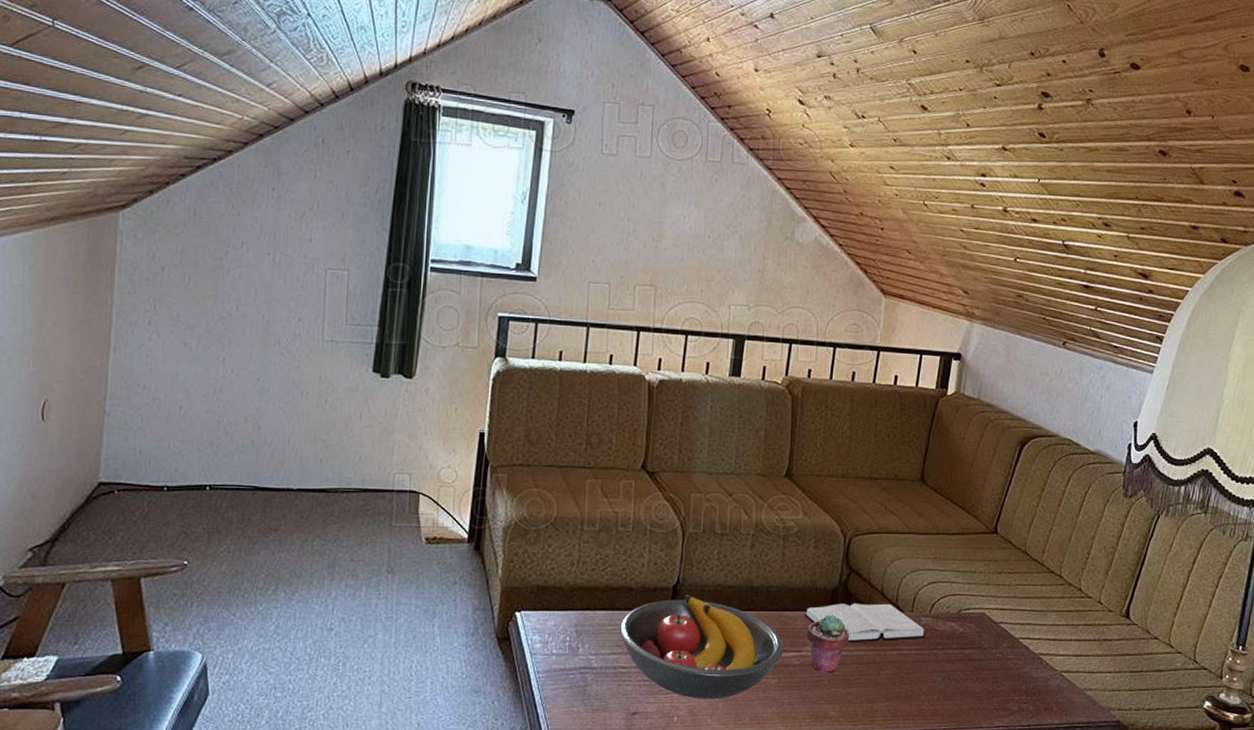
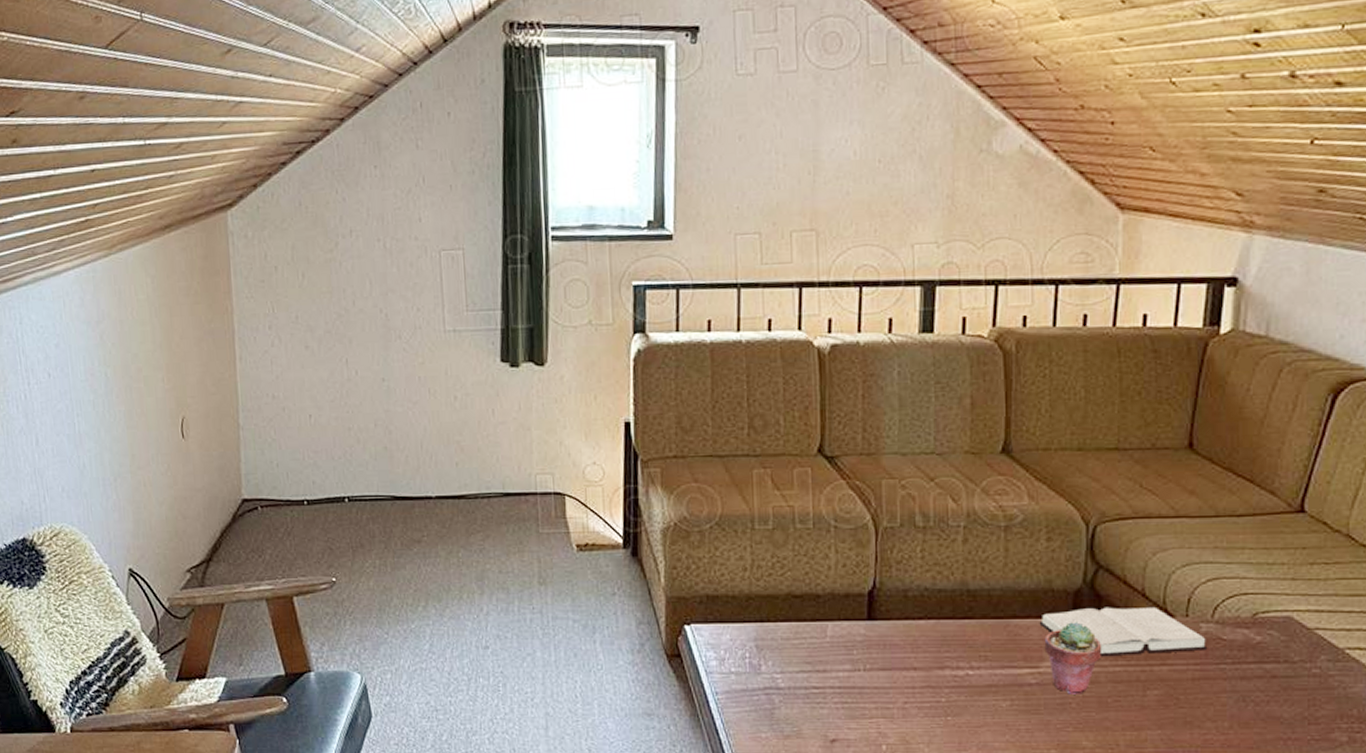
fruit bowl: present [620,594,784,699] -> none [808,601,1016,725]

